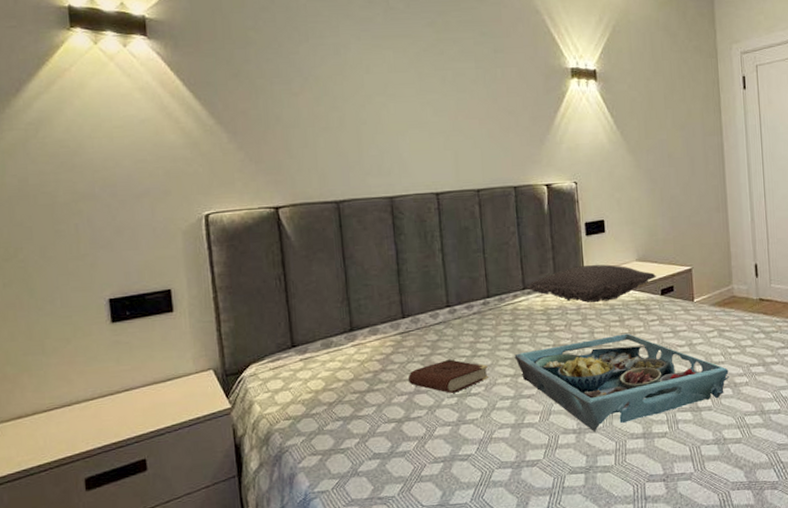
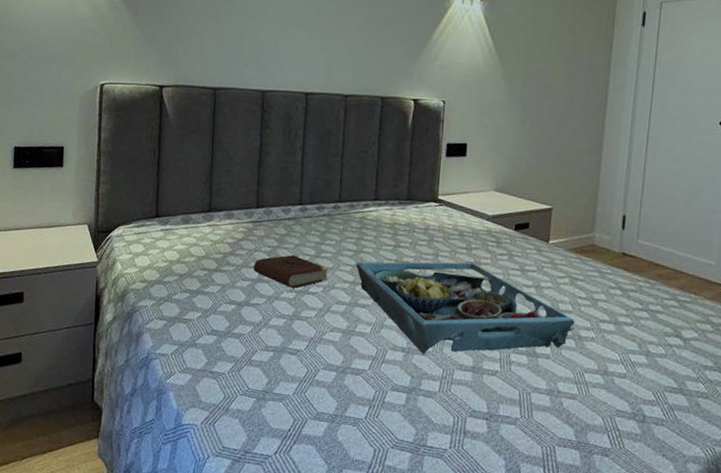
pillow: present [527,264,657,303] -> none [379,186,514,227]

